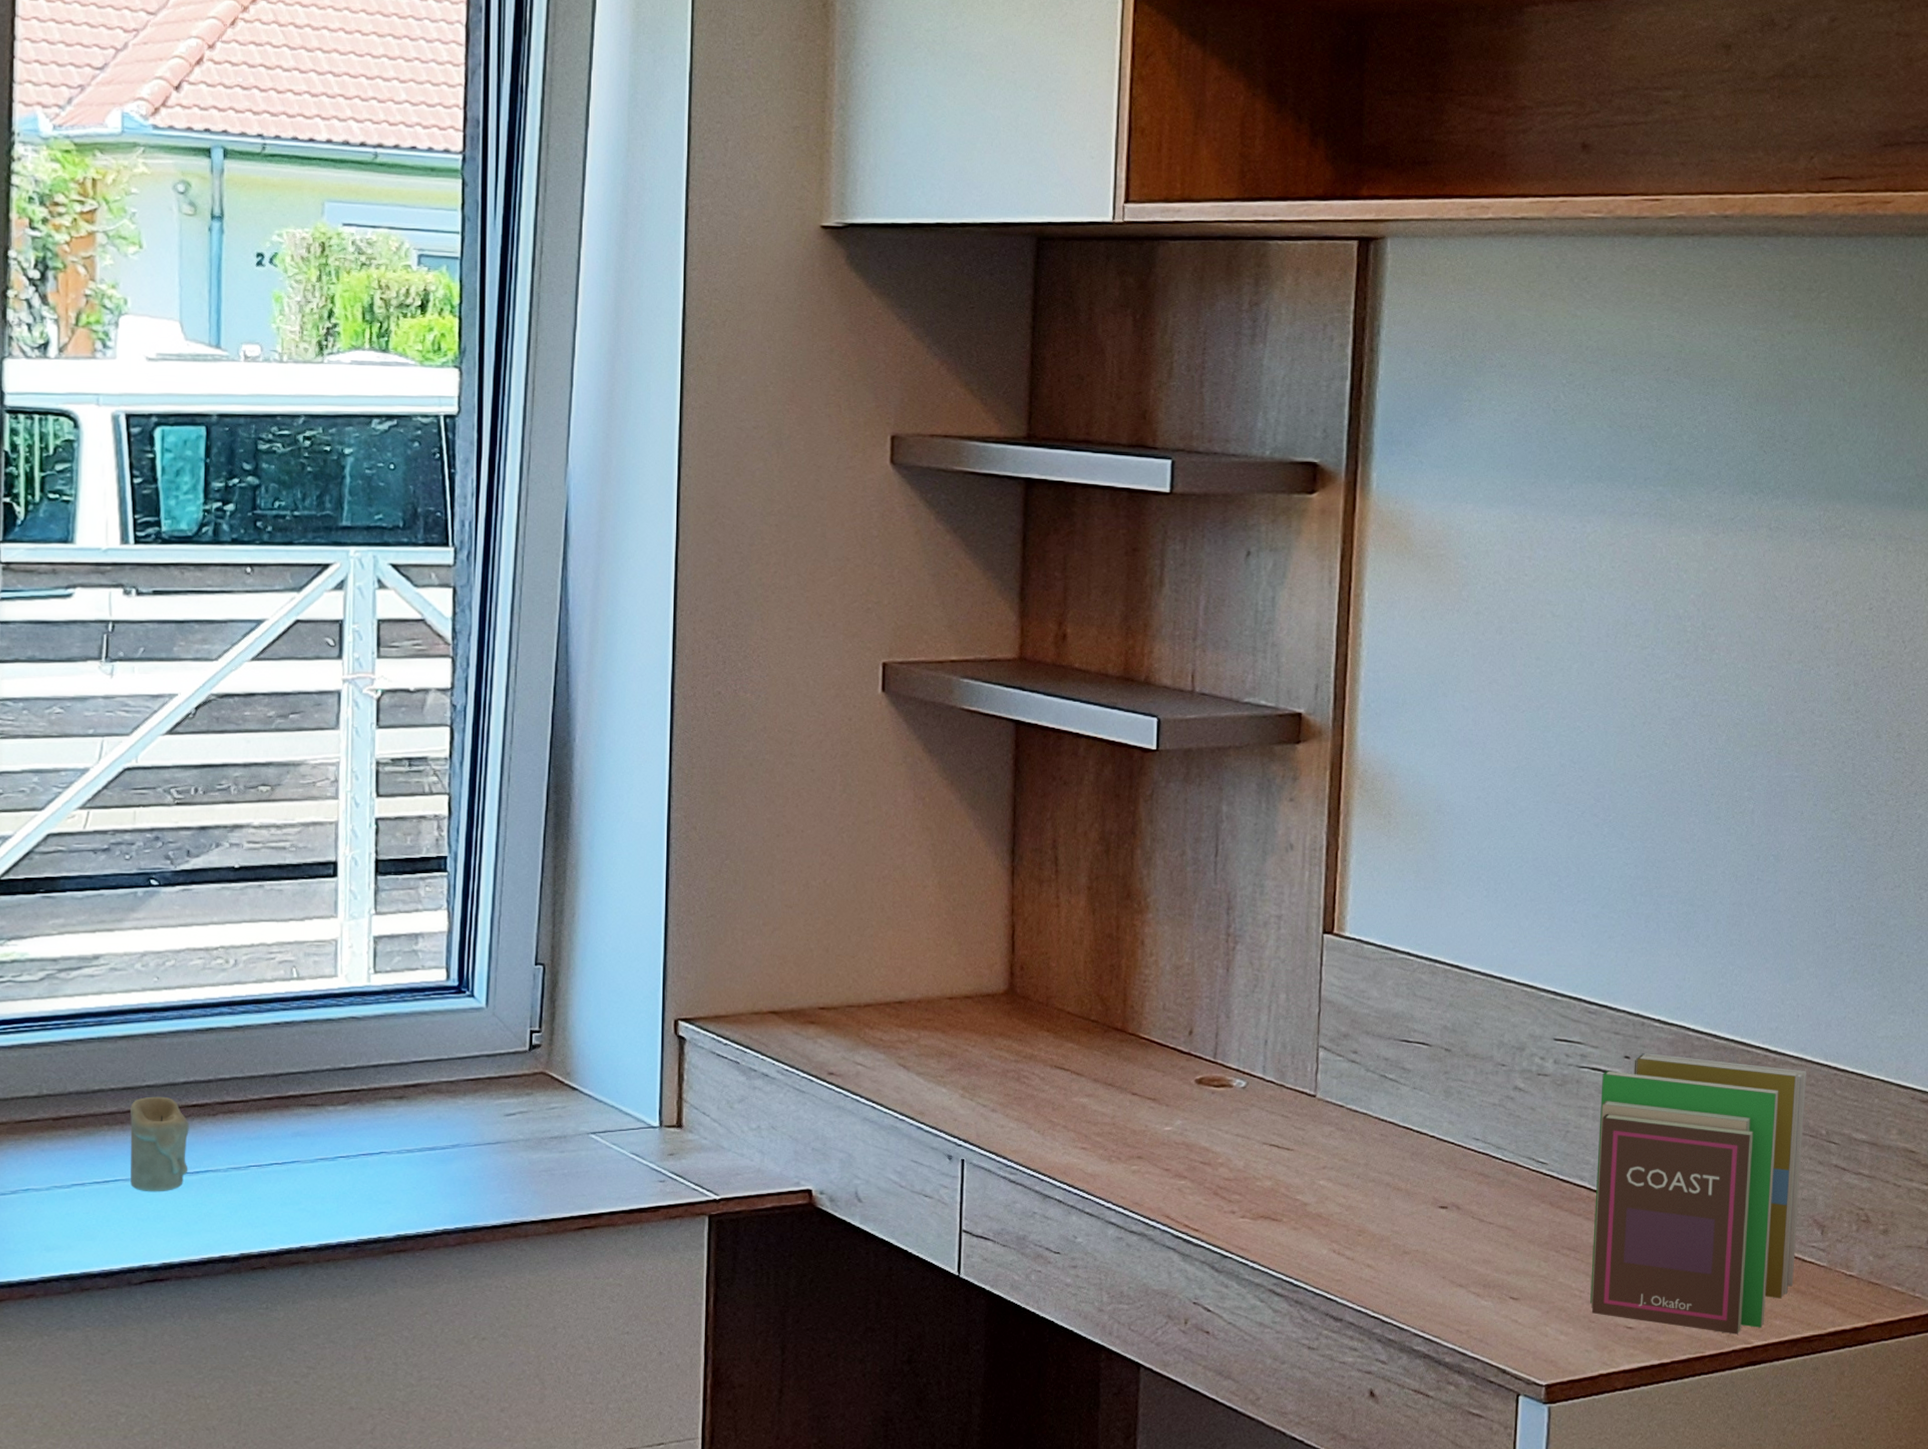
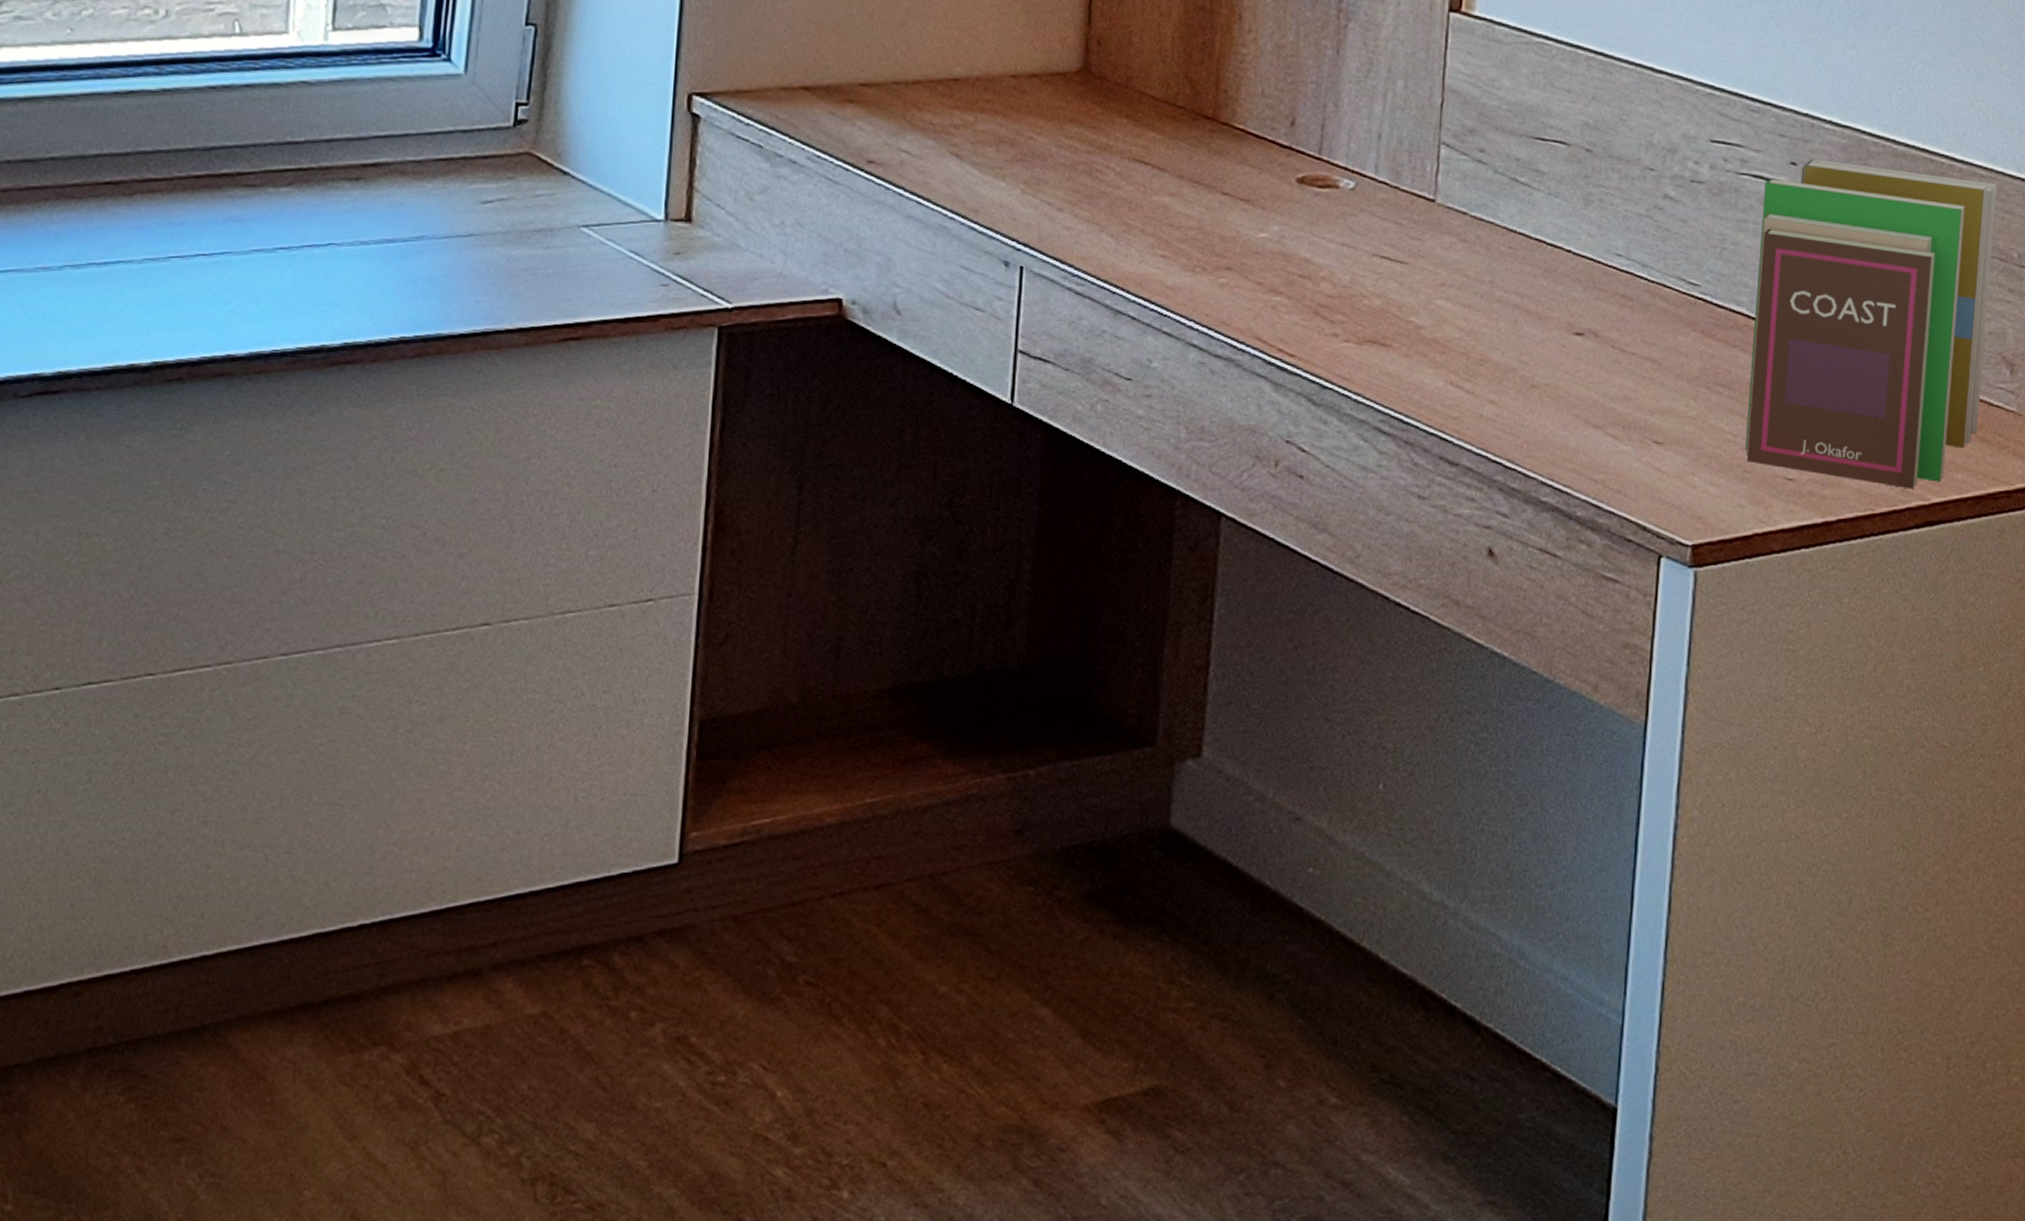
candle: present [130,1096,189,1192] -> none [24,171,100,287]

